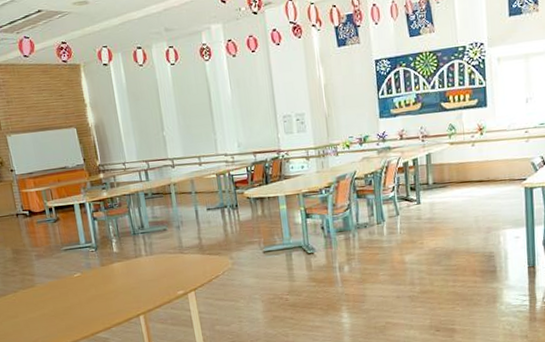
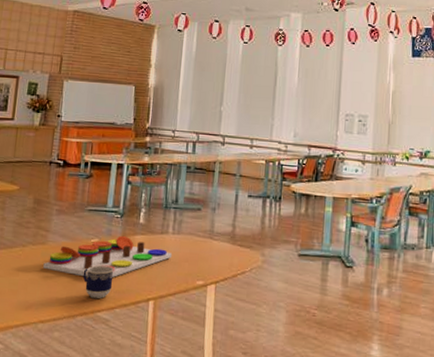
board game: none [37,265,150,308] -> present [43,235,172,277]
cup: none [74,294,104,324] -> present [83,265,114,299]

